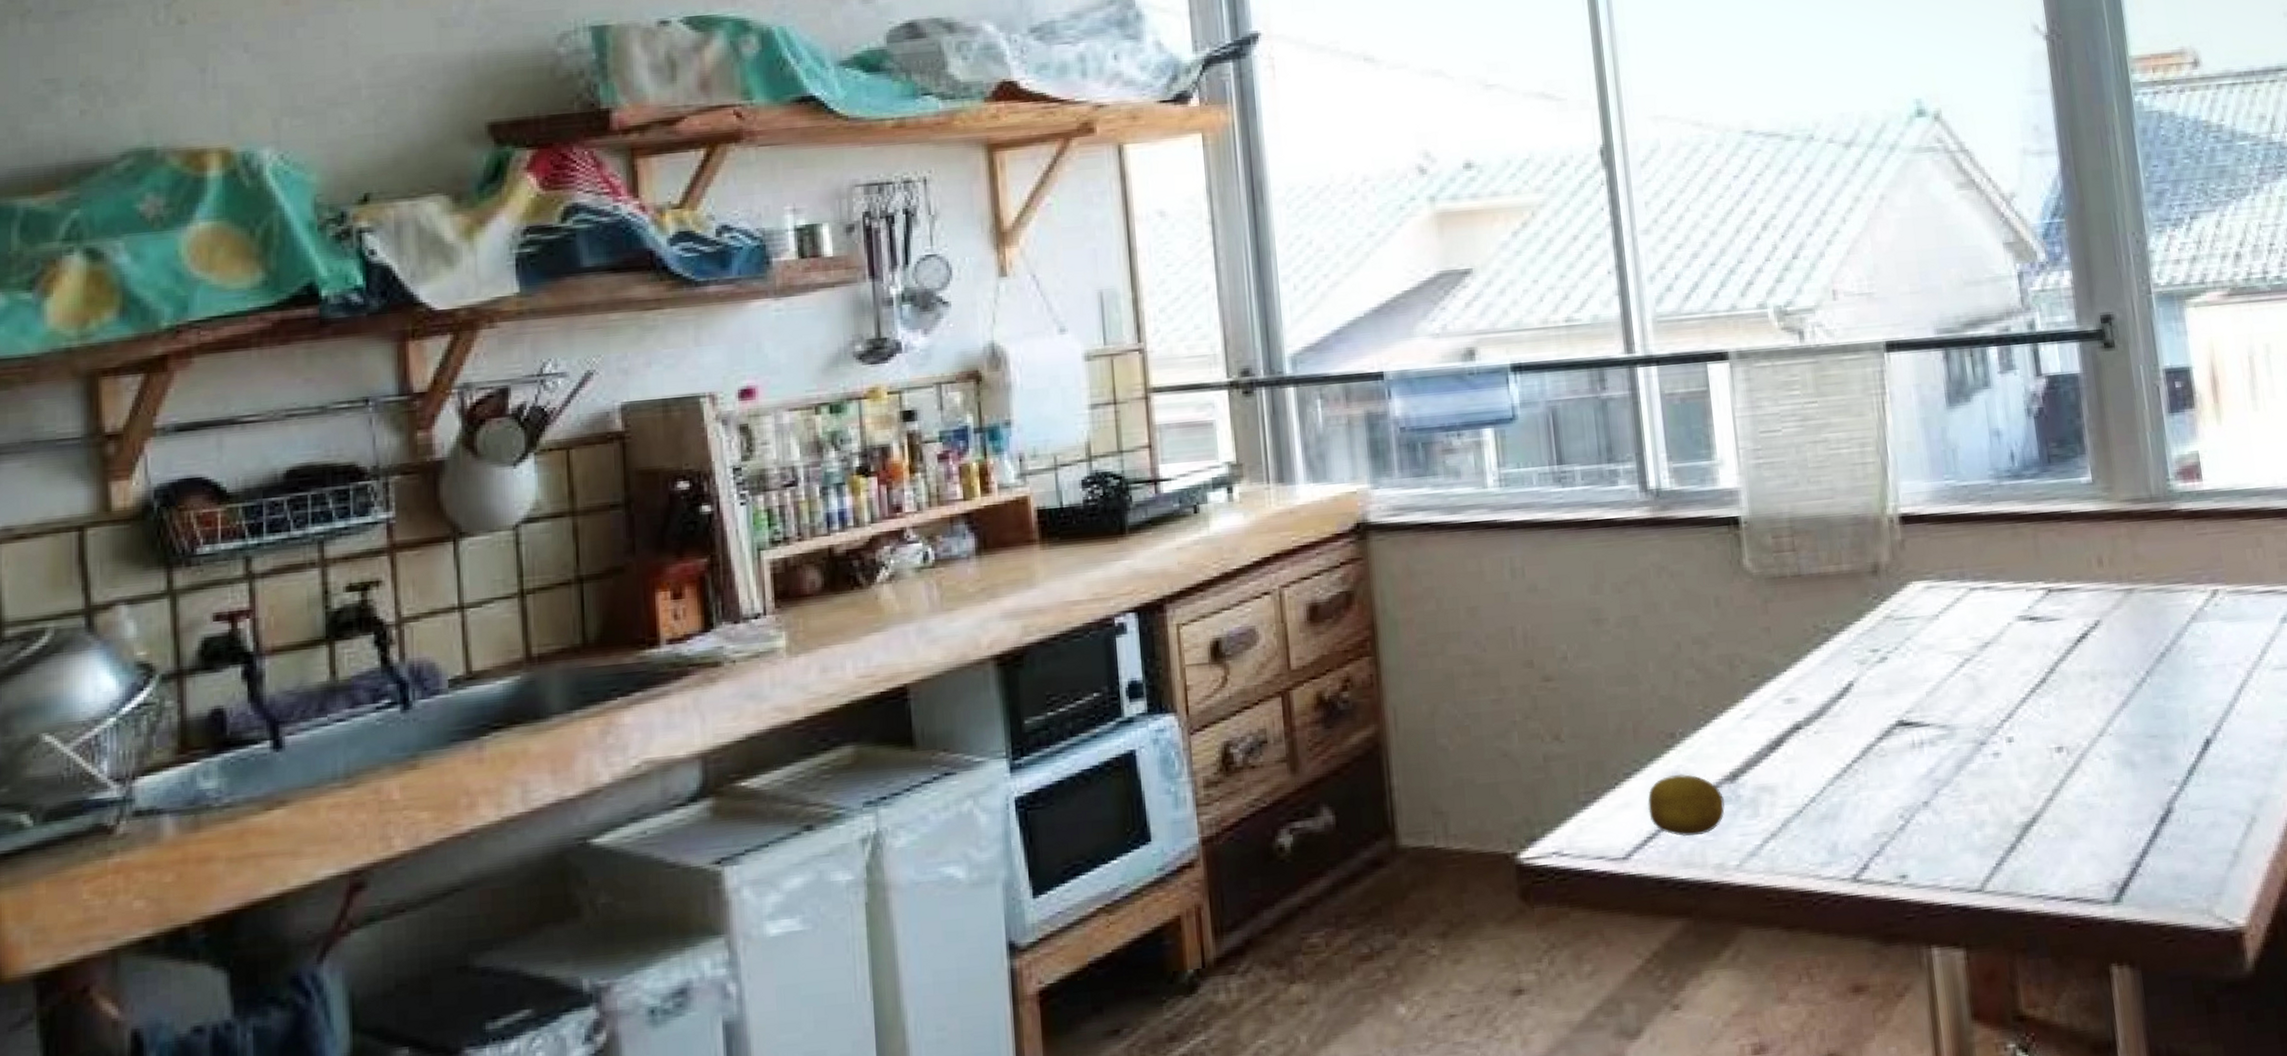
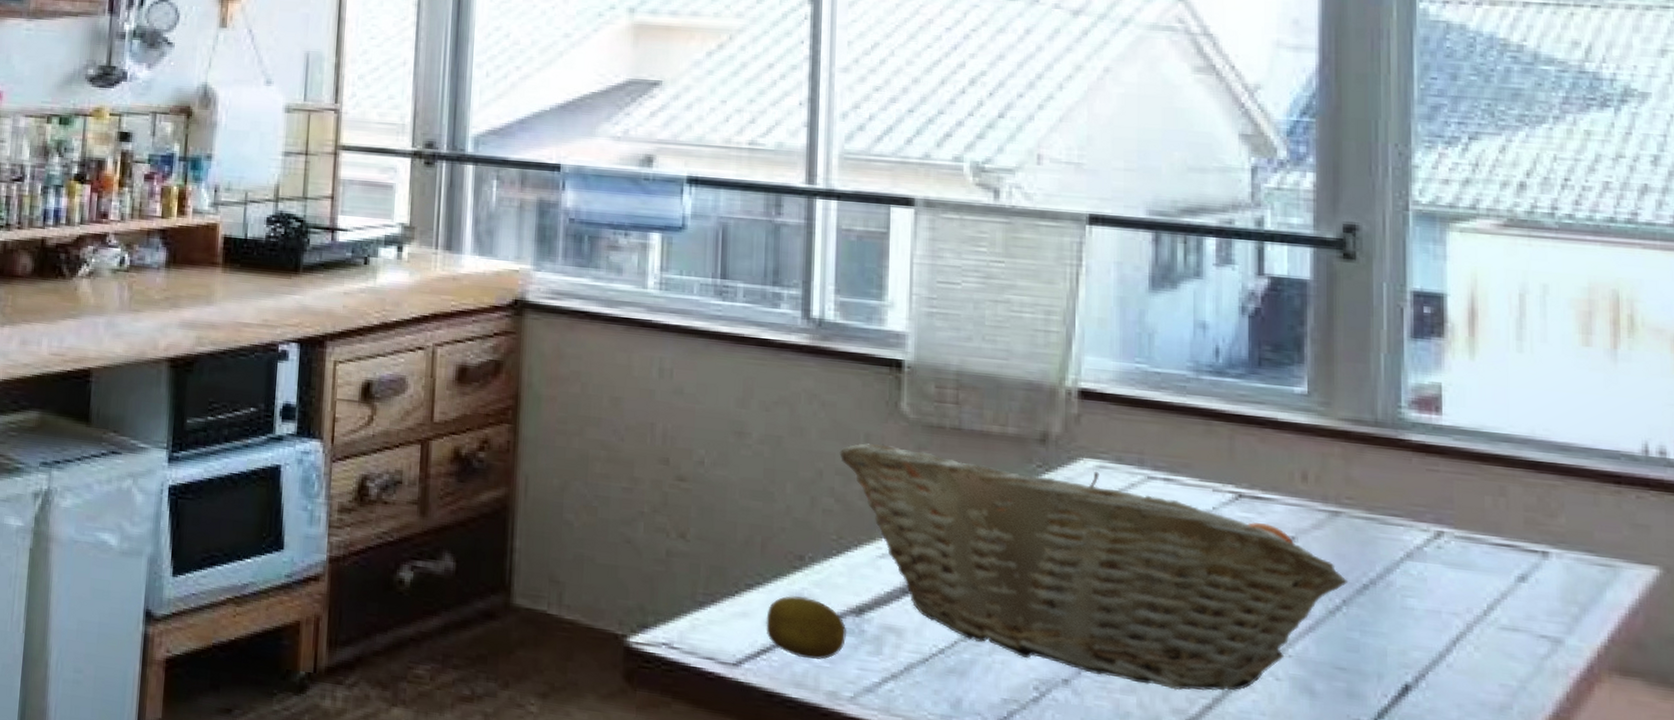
fruit basket: none [1693,593,2149,790] -> present [839,443,1349,691]

